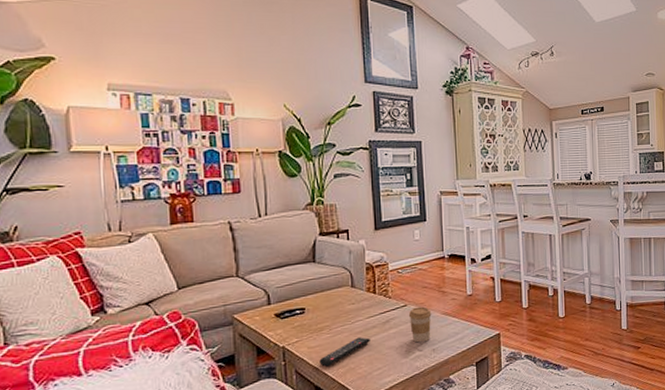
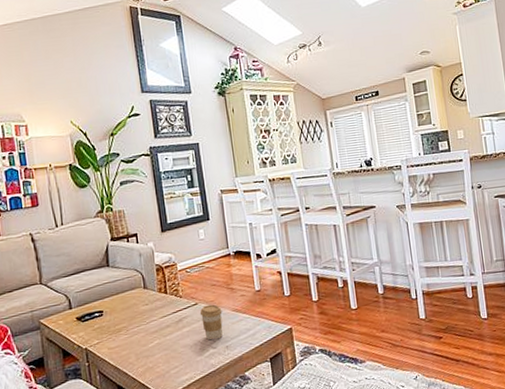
remote control: present [319,337,370,367] -> none [119,336,165,367]

